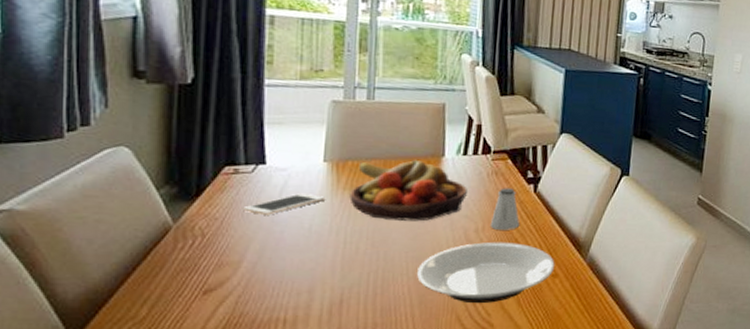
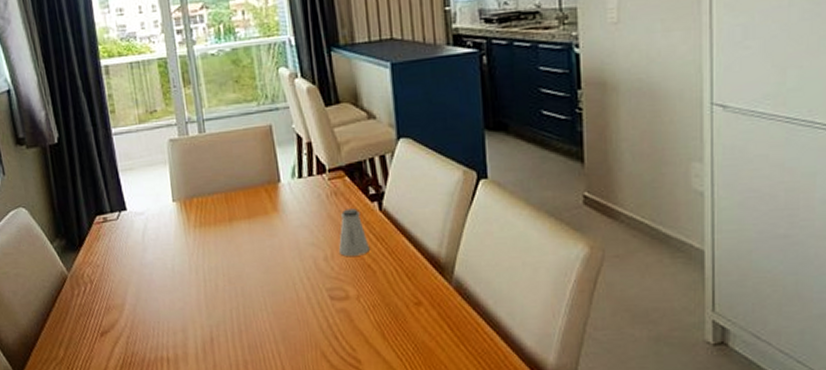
cell phone: present [243,193,325,215] -> none [116,235,180,259]
fruit bowl: present [349,159,467,221] -> none [200,188,309,255]
plate: present [417,242,555,304] -> none [275,269,417,338]

